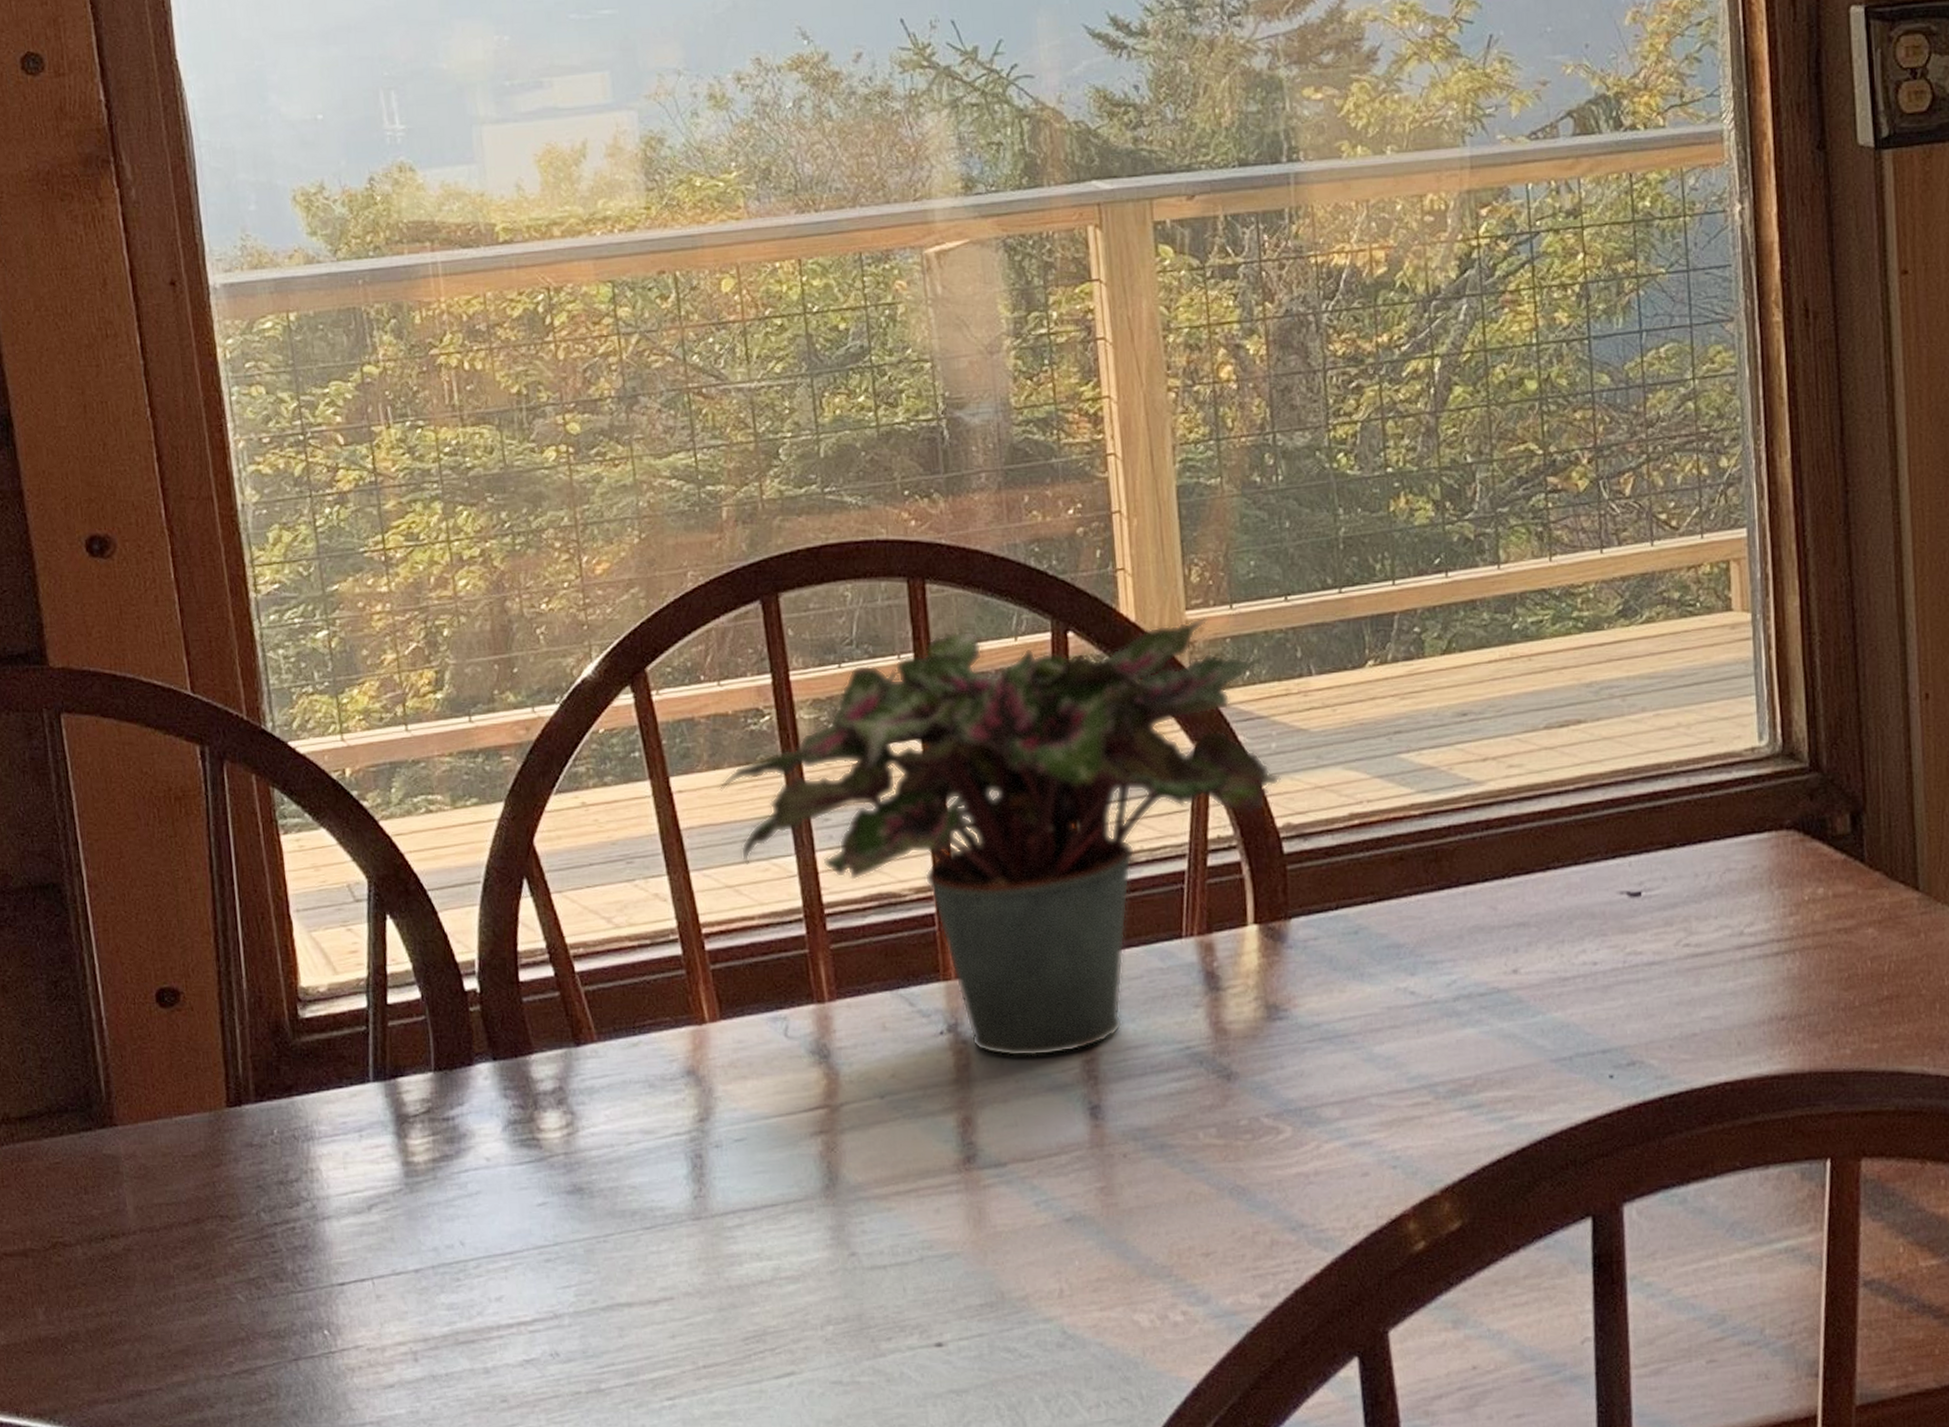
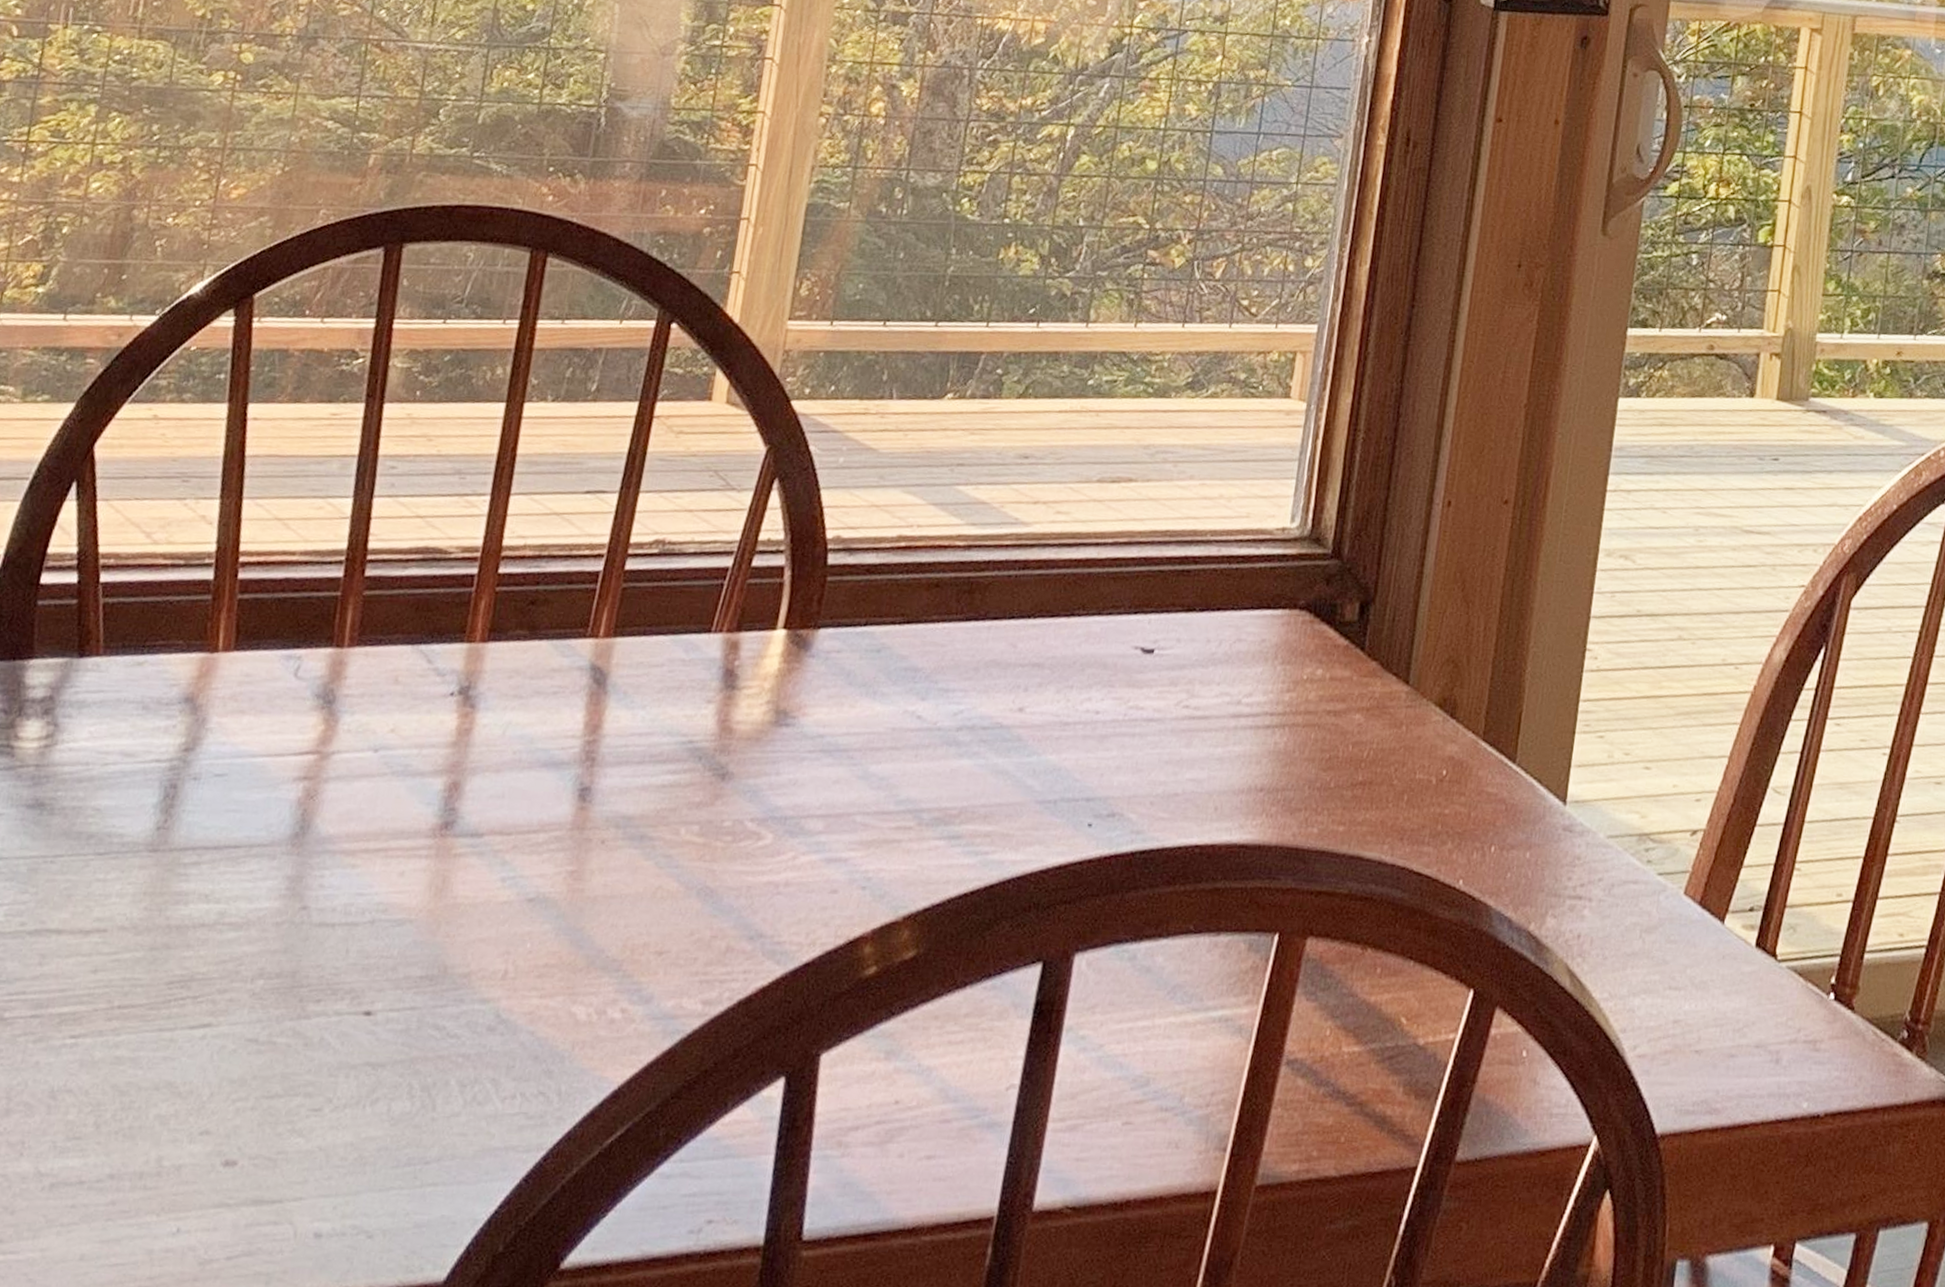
potted plant: present [720,618,1281,1058] -> none [295,305,850,732]

